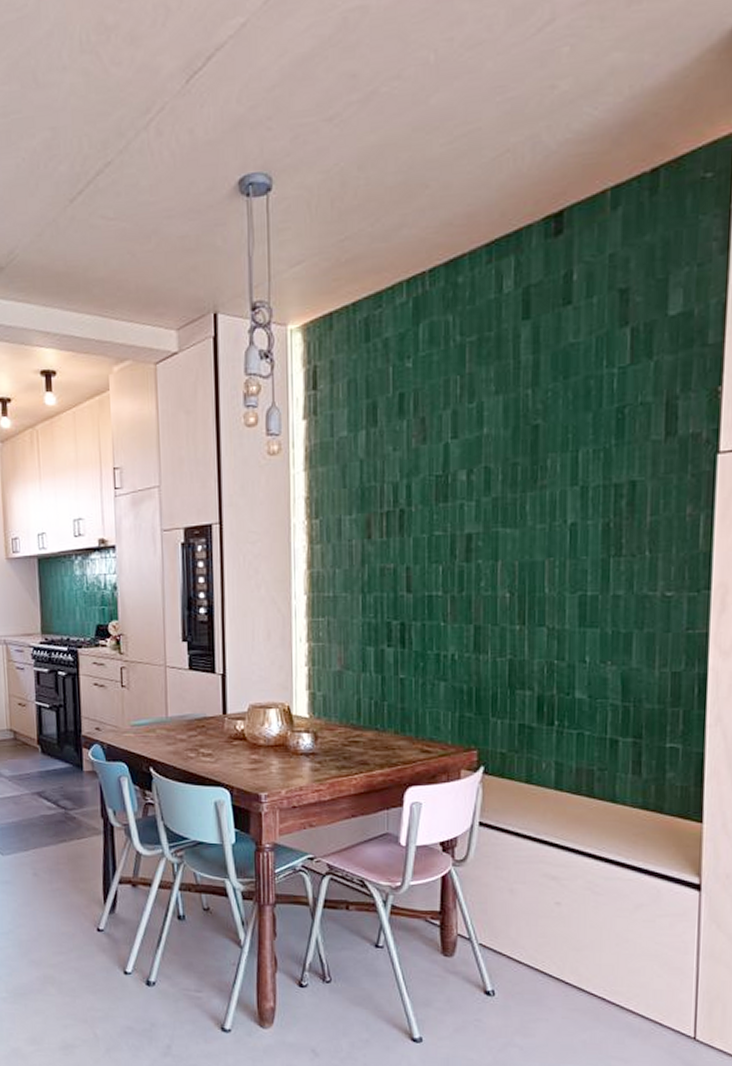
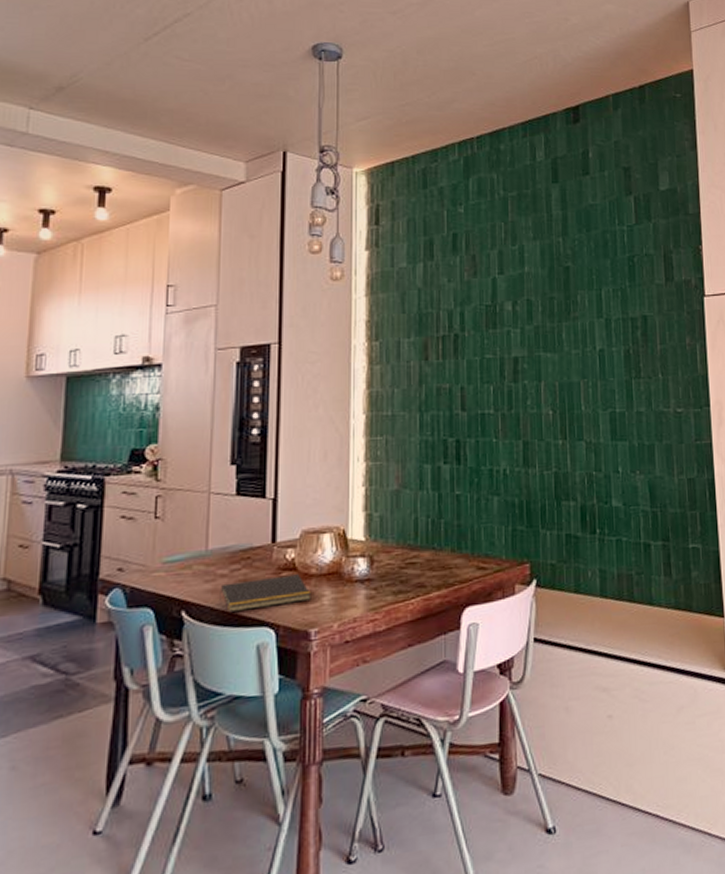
notepad: none [180,744,261,773] -> present [219,574,312,613]

